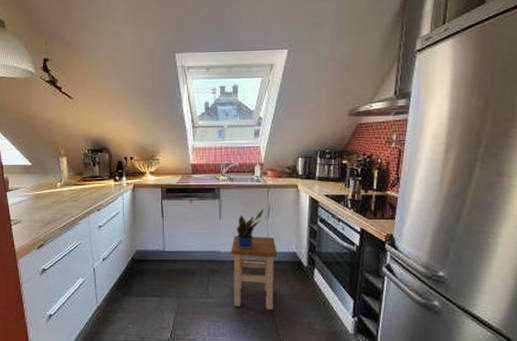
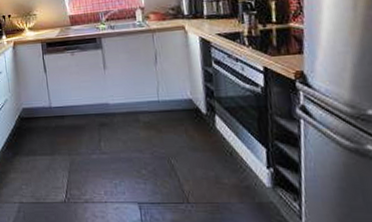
stool: present [231,235,277,311] -> none [119,84,173,165]
potted plant: present [237,209,264,249] -> none [123,55,151,99]

